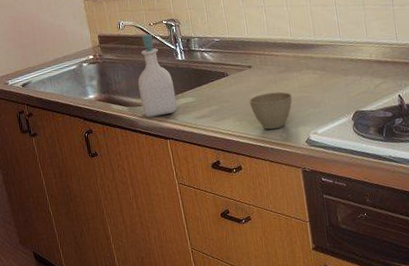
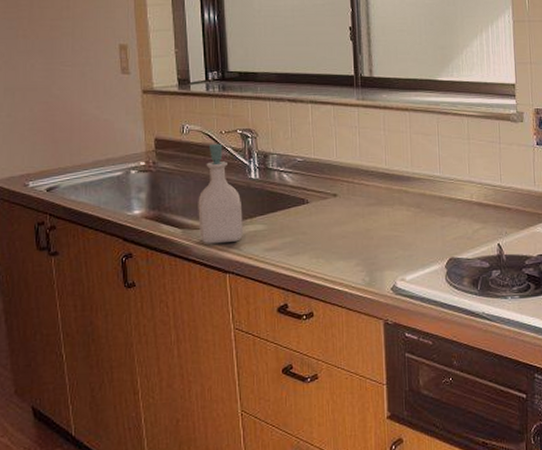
cup: present [249,91,292,130] -> none [330,227,380,272]

